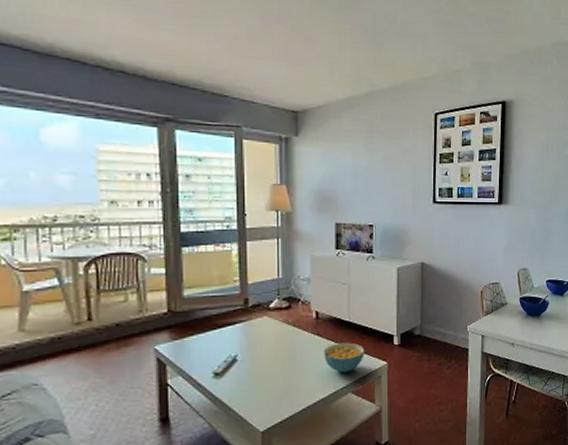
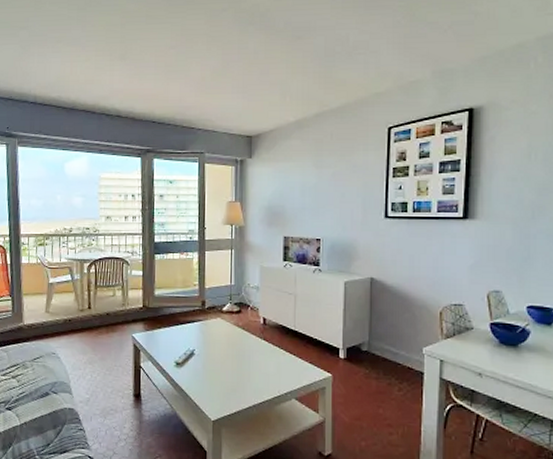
cereal bowl: present [323,342,365,373] -> none [269,349,309,379]

